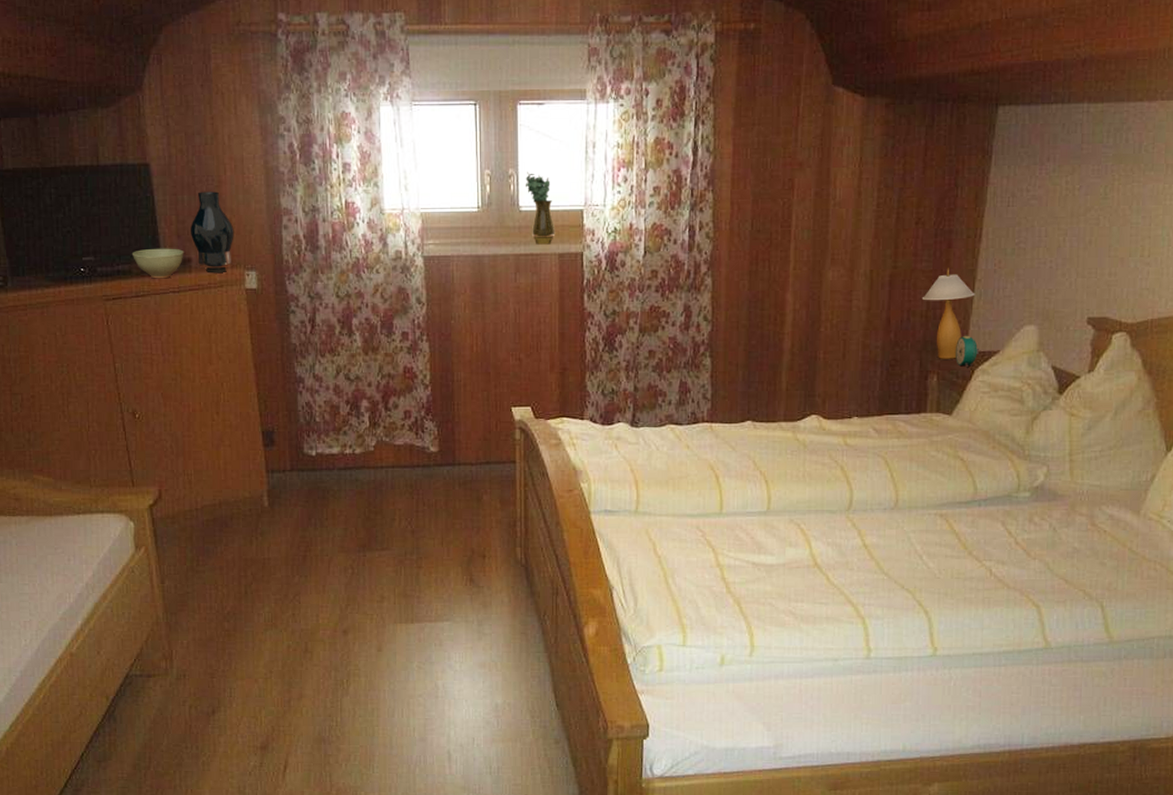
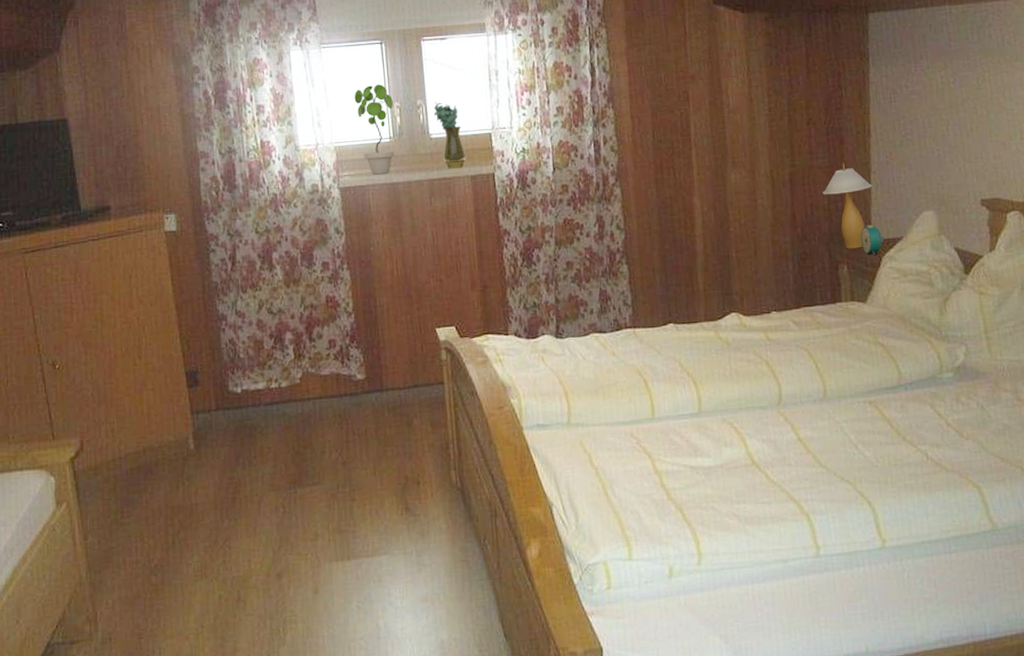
bowl: present [131,248,184,279] -> none [50,197,103,229]
vase: present [190,191,234,274] -> none [108,140,153,220]
potted plant: none [444,149,483,247] -> present [354,84,395,176]

